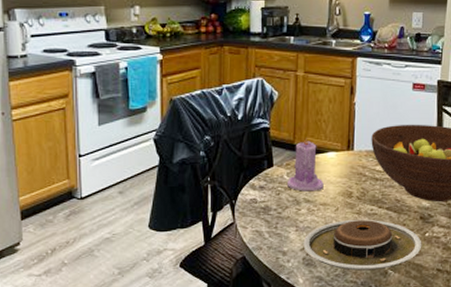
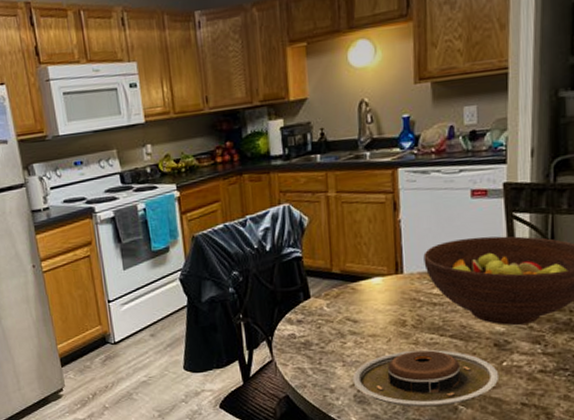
candle: present [286,137,324,192] -> none [327,263,371,323]

